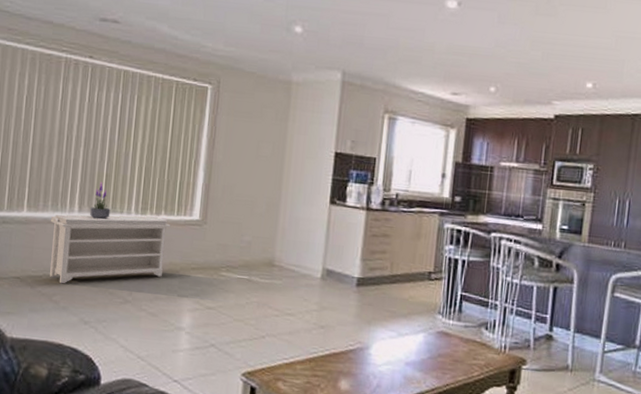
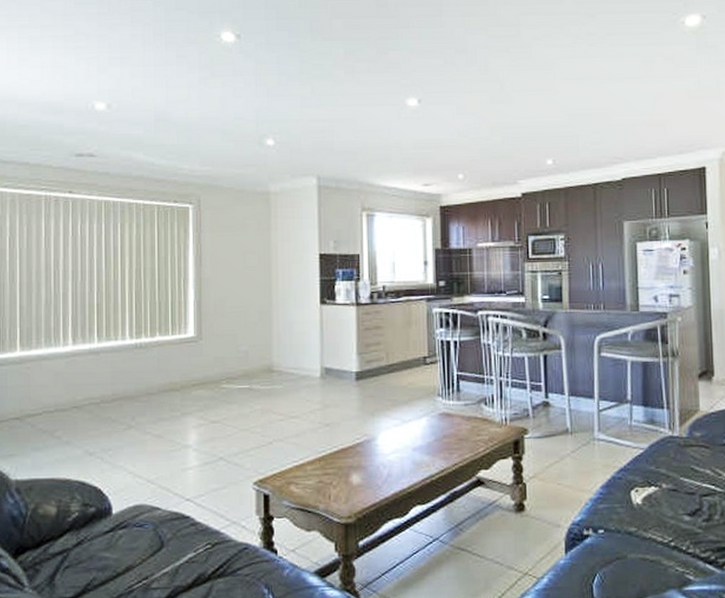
bench: present [50,214,171,284] -> none [45,338,167,419]
potted plant: present [89,182,111,220] -> none [84,312,105,349]

